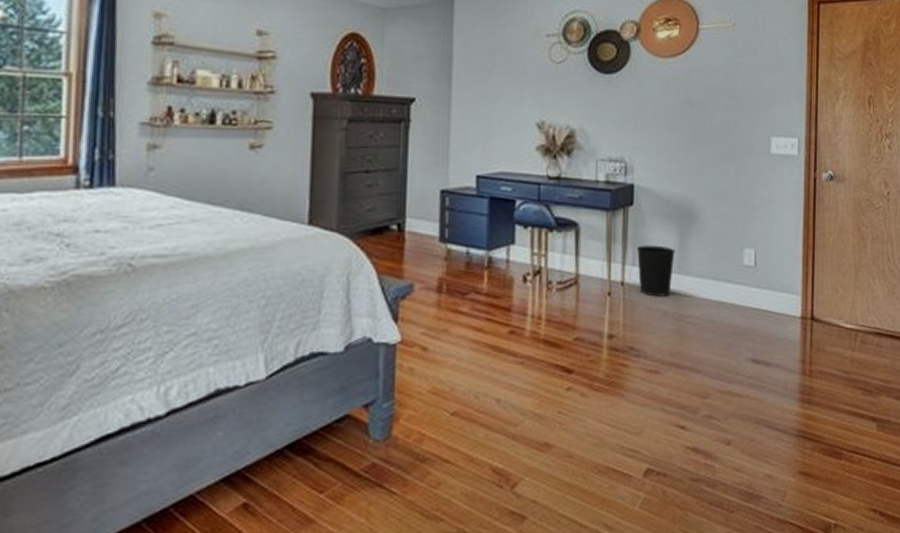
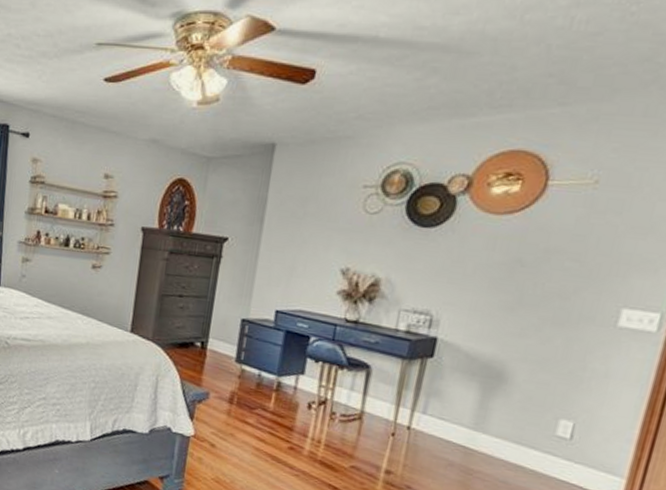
wastebasket: present [636,245,675,297] -> none [426,396,475,449]

